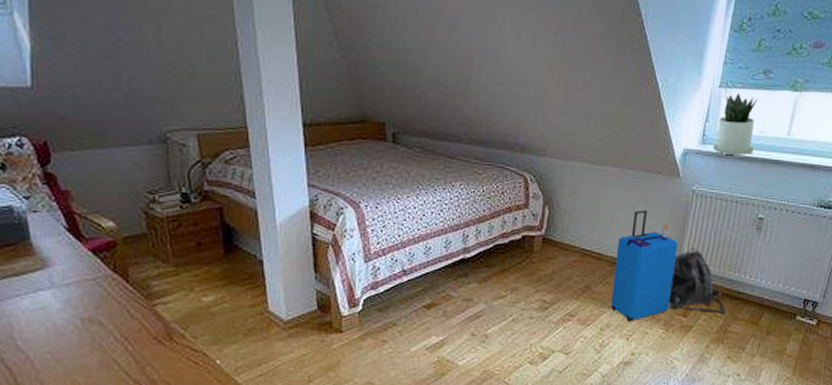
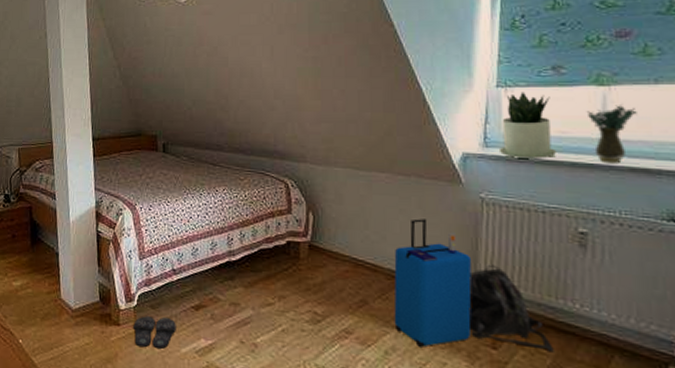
slippers: none [358,318,406,352] -> present [133,316,176,349]
vase: none [780,109,815,161] -> present [586,105,637,164]

